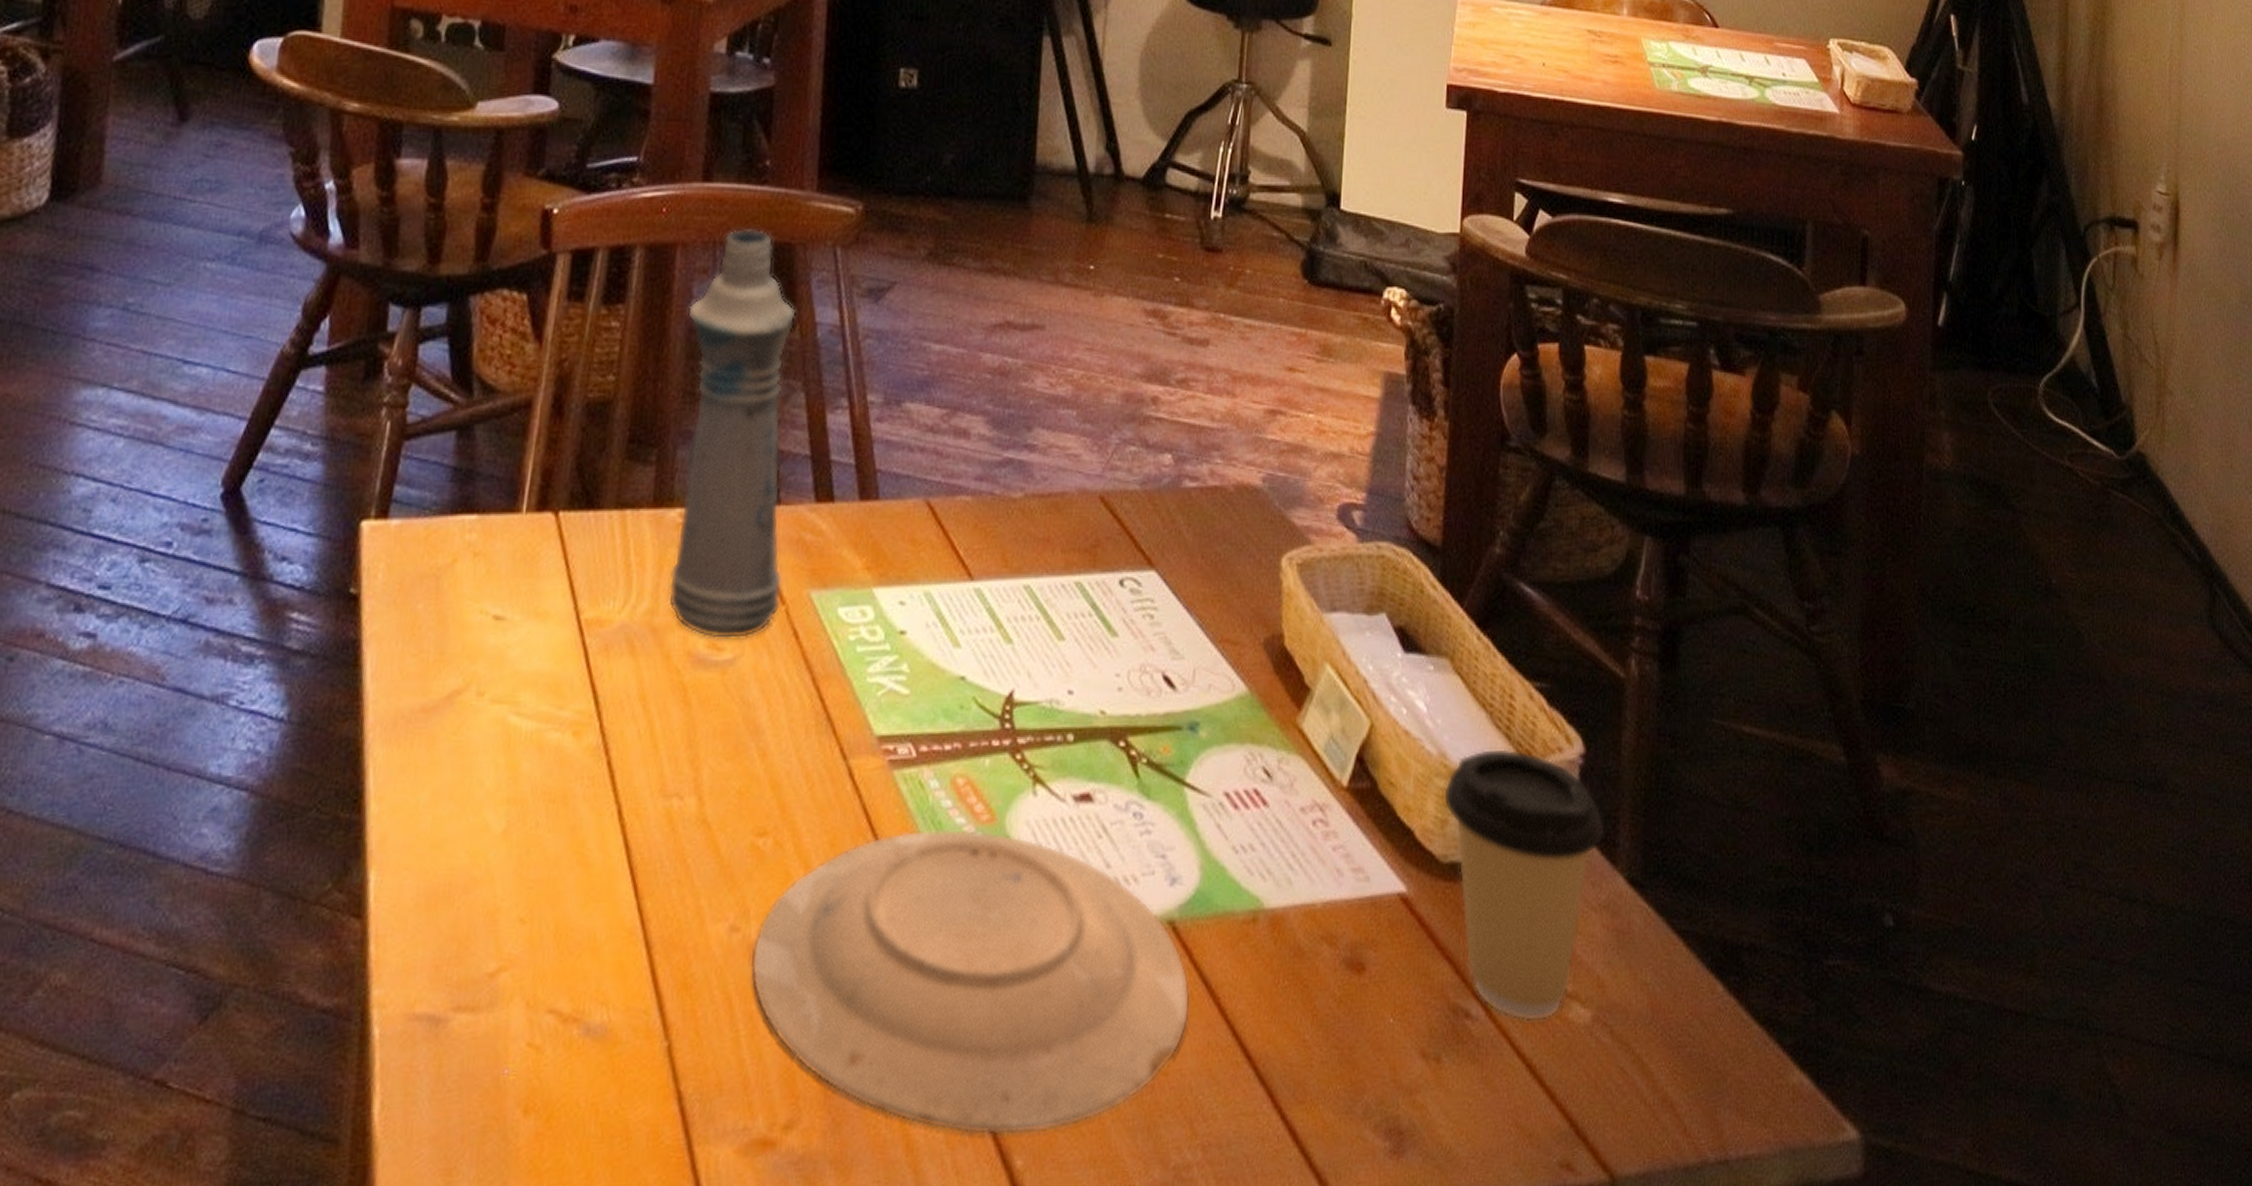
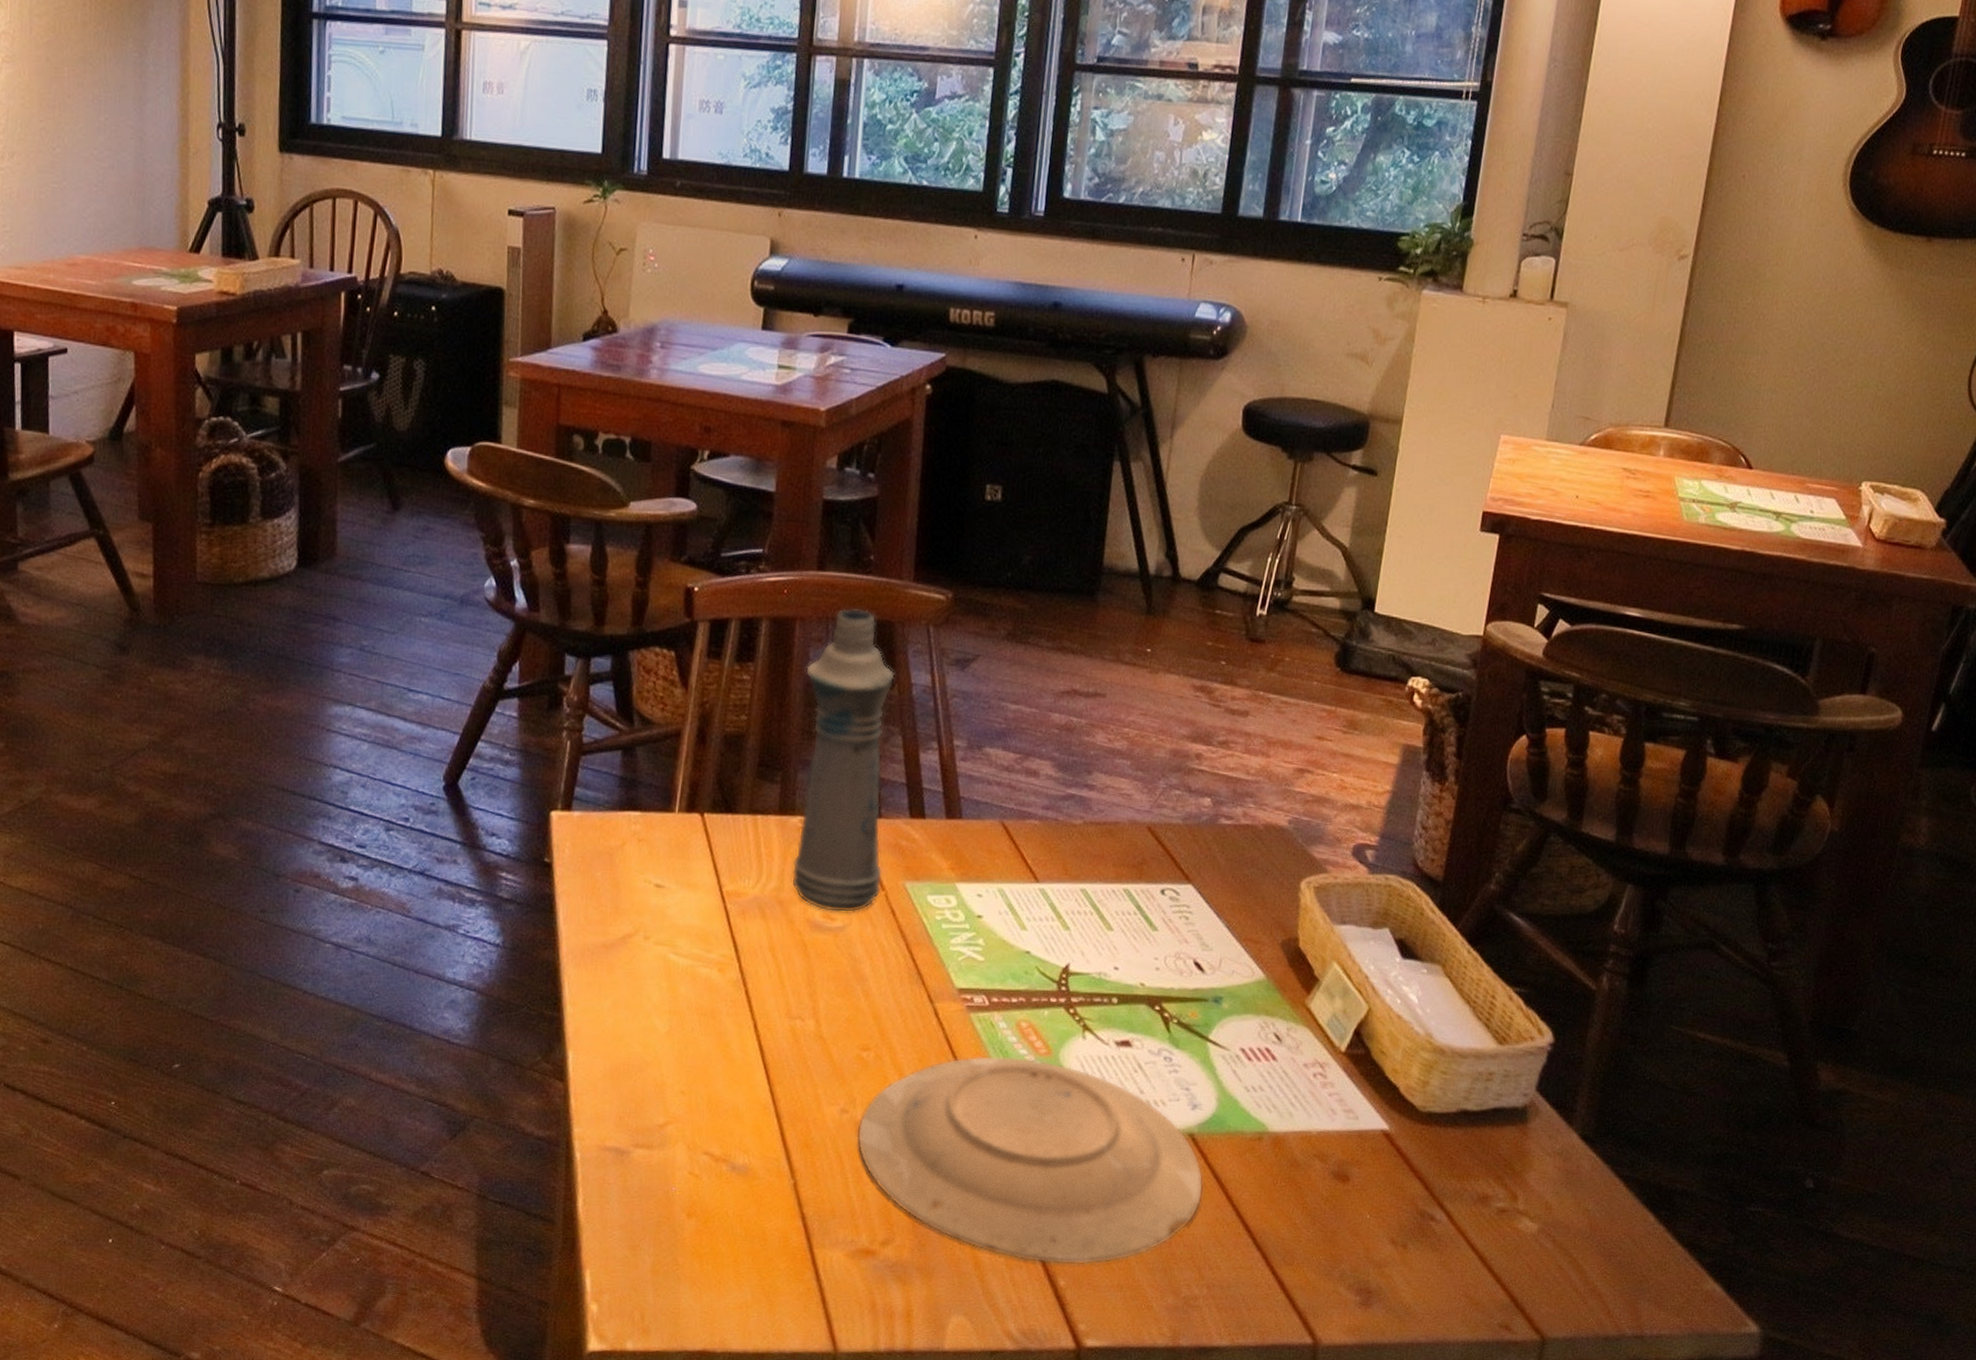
coffee cup: present [1443,747,1605,1022] -> none [1426,1033,1565,1228]

